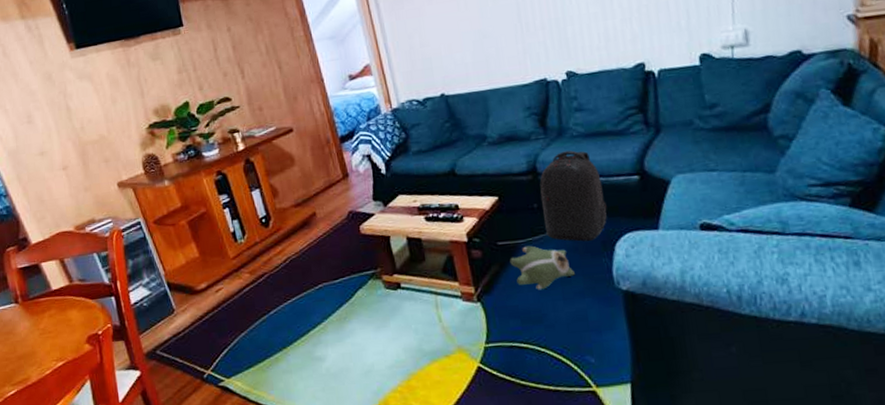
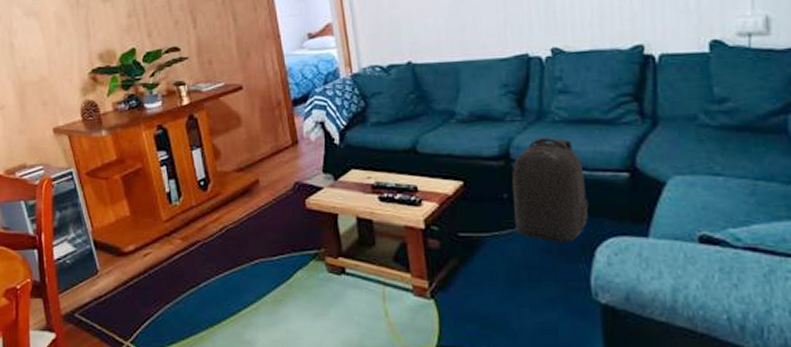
plush toy: present [509,245,575,290] -> none [471,240,546,293]

